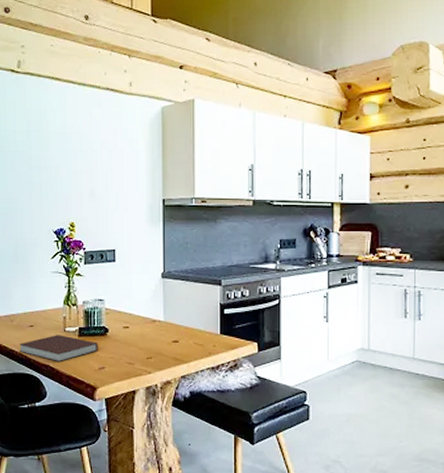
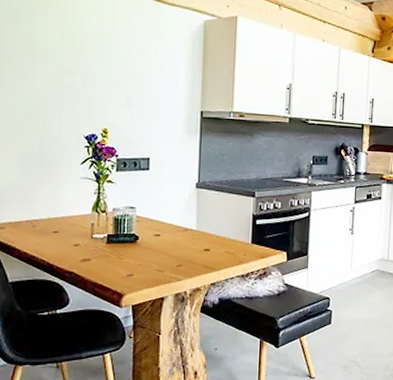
notebook: present [18,335,98,363] -> none [40,241,127,269]

